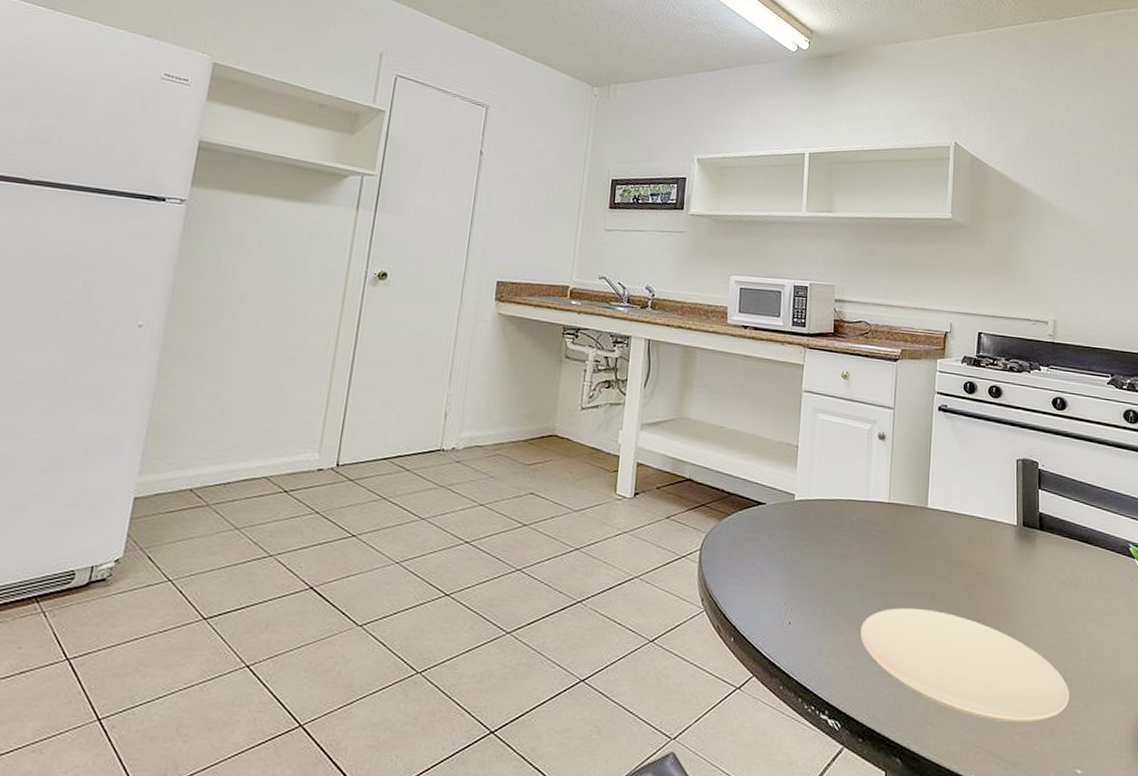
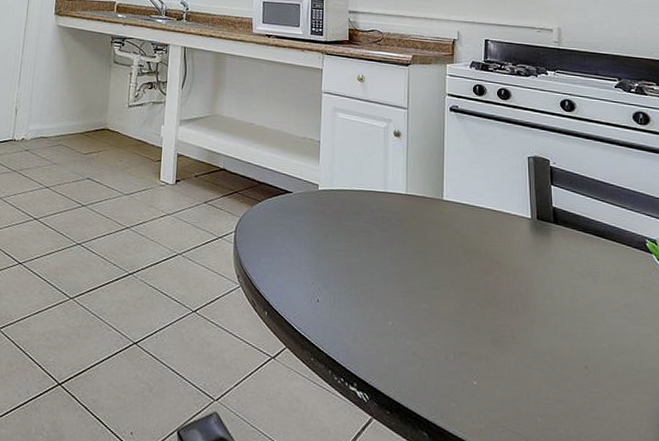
plate: present [860,607,1070,723] -> none [384,291,592,407]

